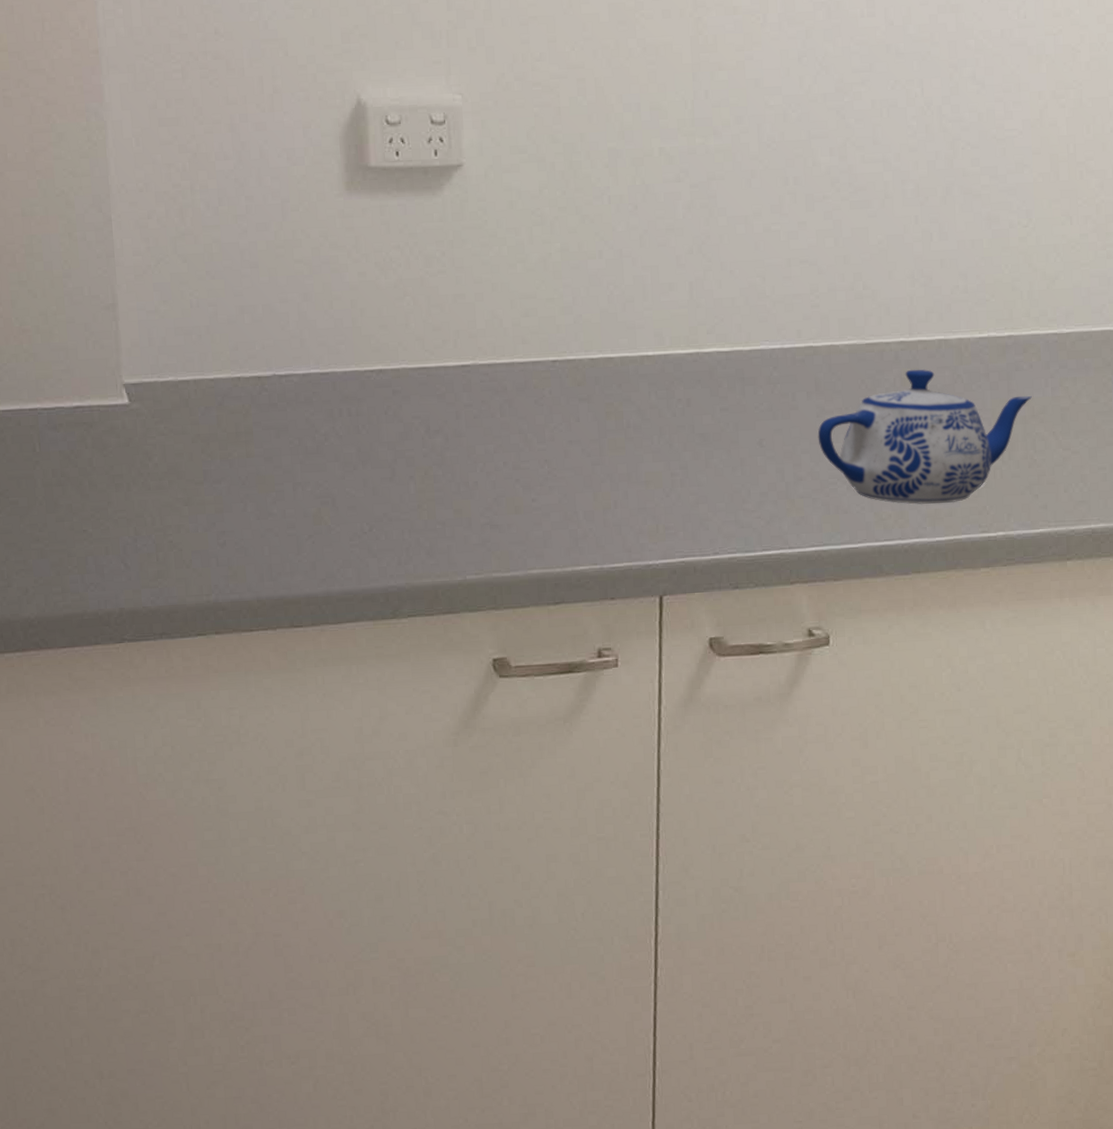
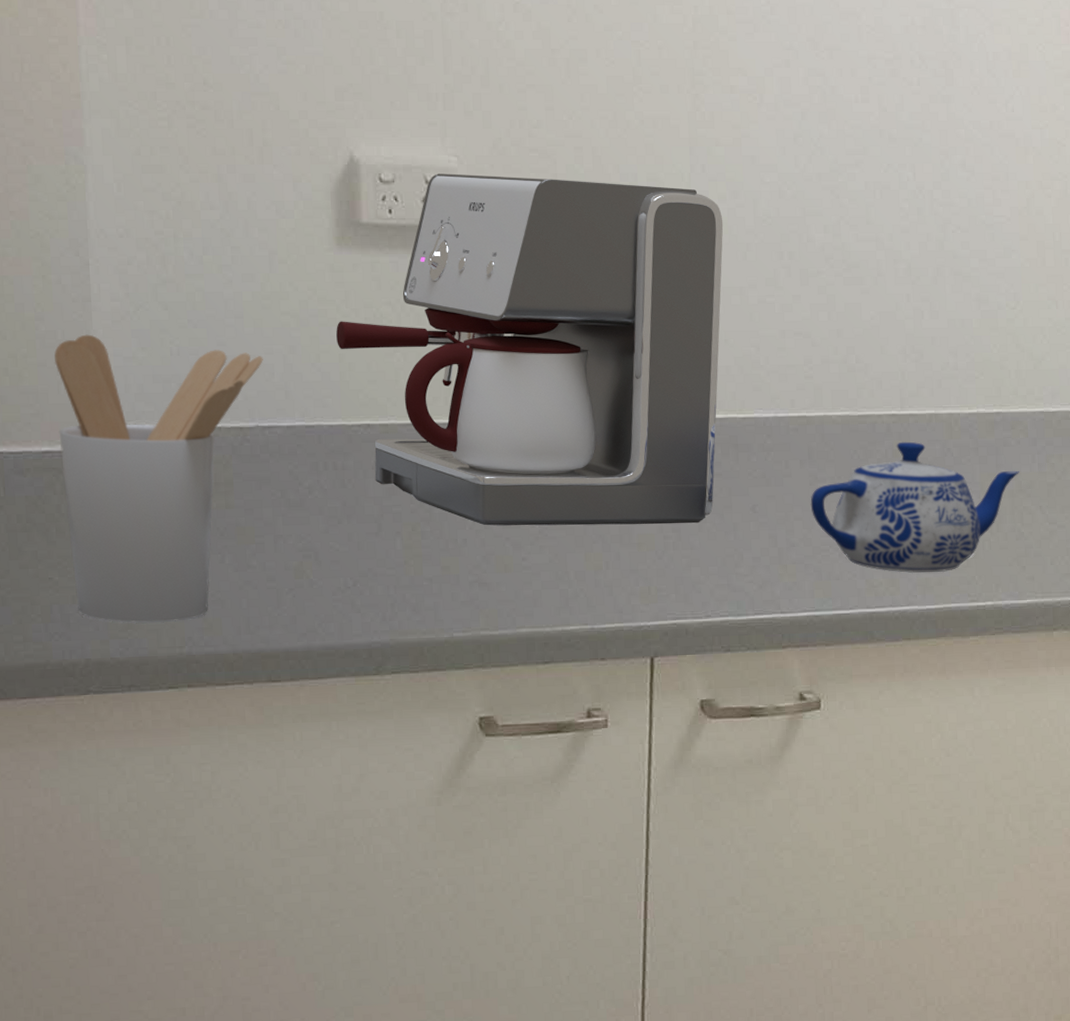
utensil holder: none [82,289,279,573] -> present [54,334,263,623]
coffee maker: none [347,112,728,468] -> present [336,173,724,526]

